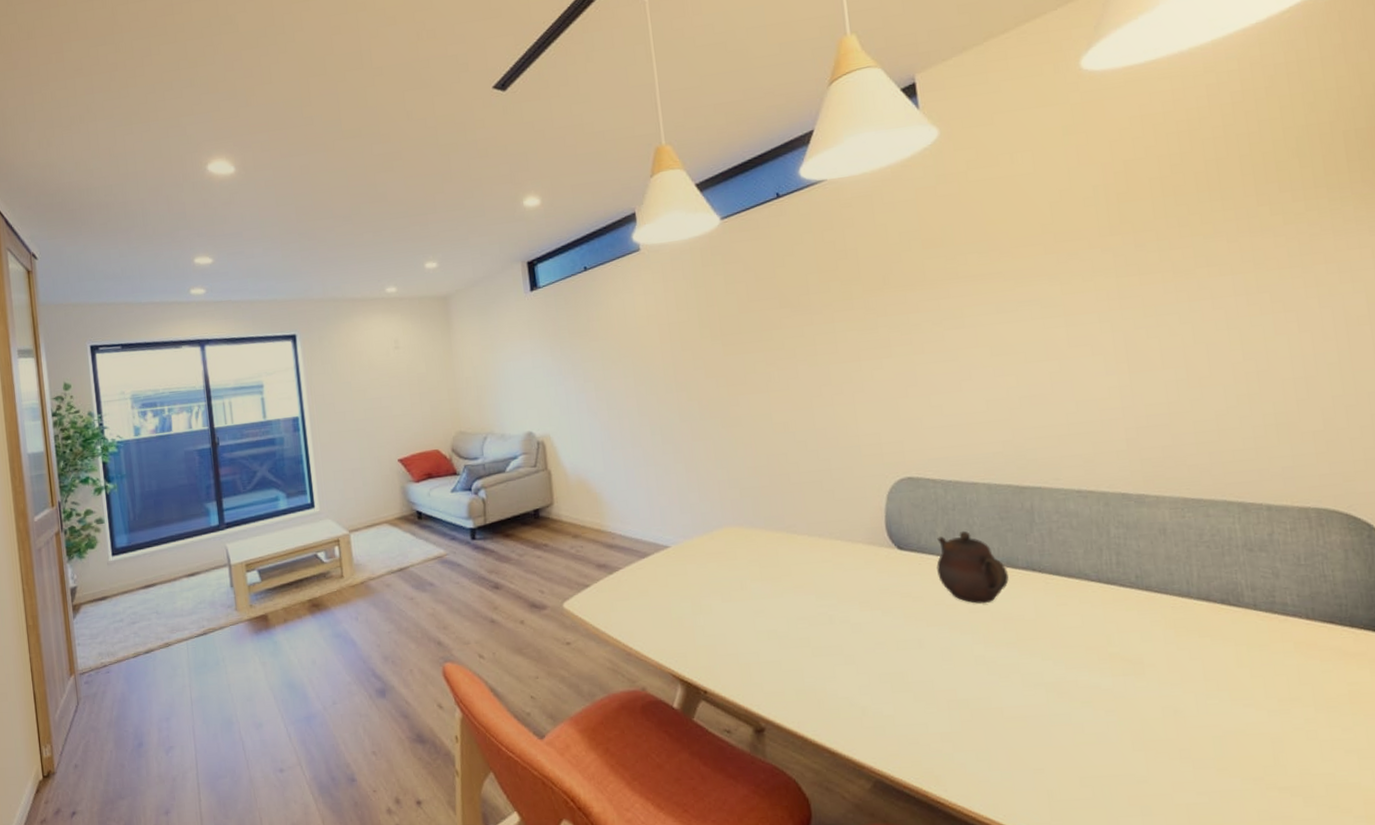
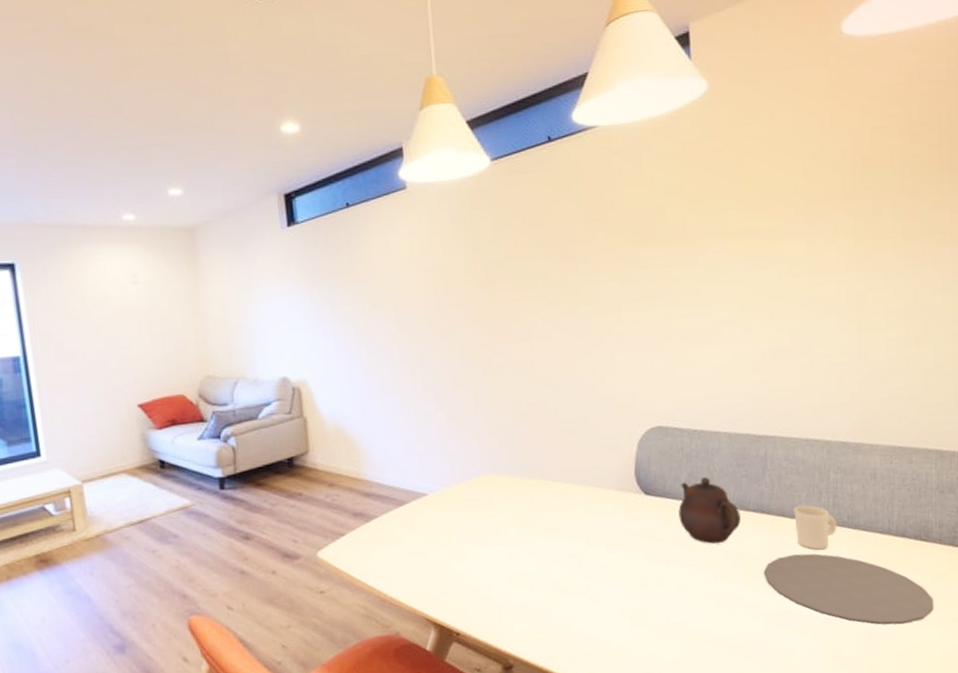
placemat: none [1040,617,1254,702] -> present [763,553,932,624]
mug: none [1070,562,1124,613] -> present [794,505,837,550]

